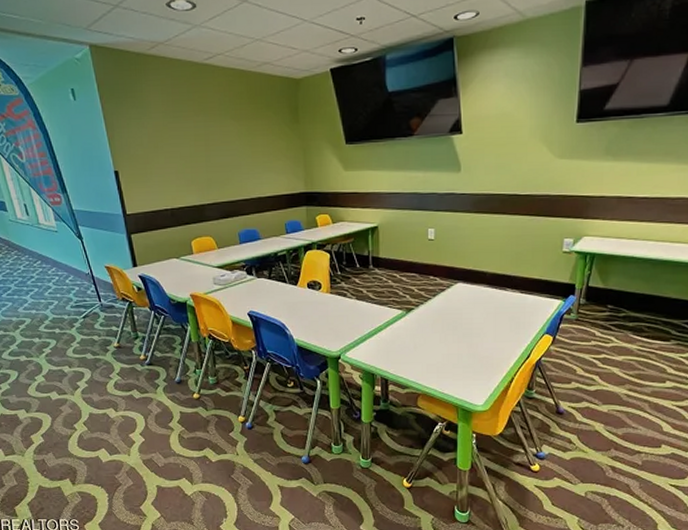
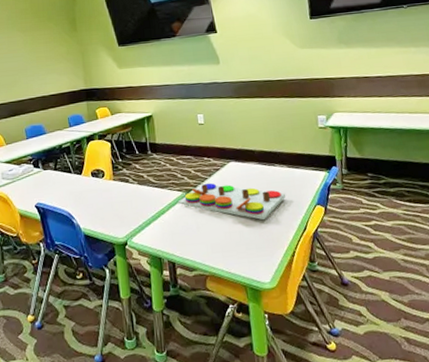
board game: none [396,303,514,344] -> present [178,182,286,220]

